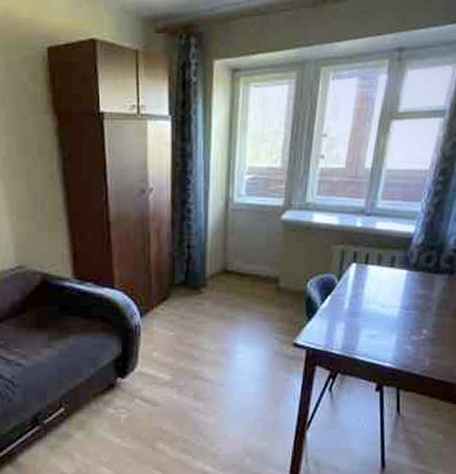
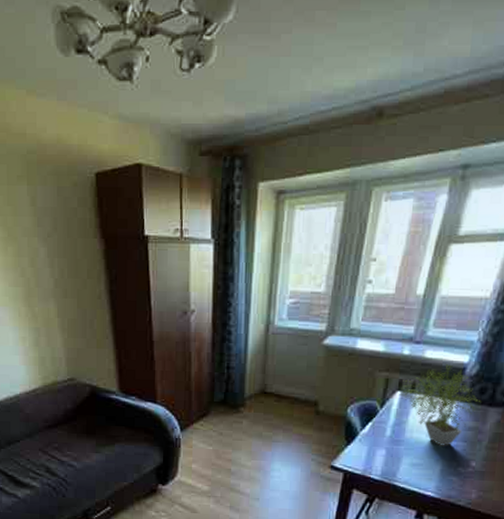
potted plant: none [354,233,428,316] -> present [399,363,481,446]

